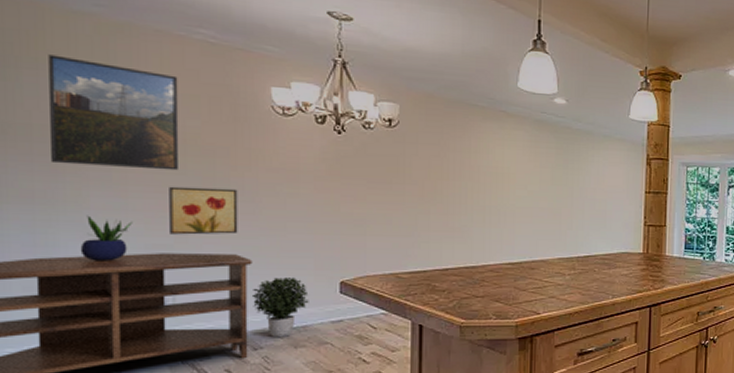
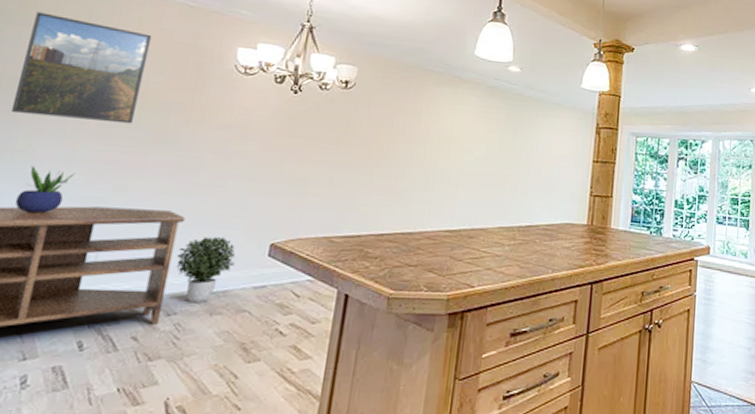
wall art: present [169,186,238,235] -> none [109,139,186,190]

